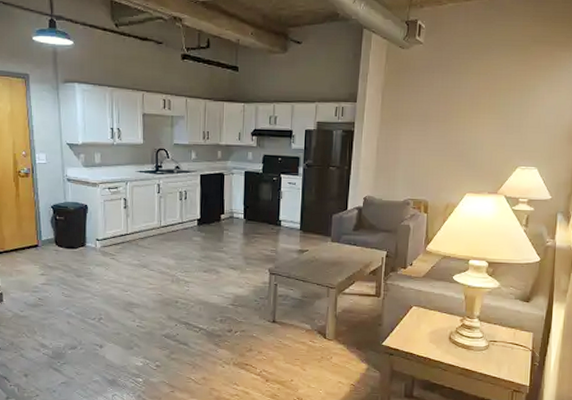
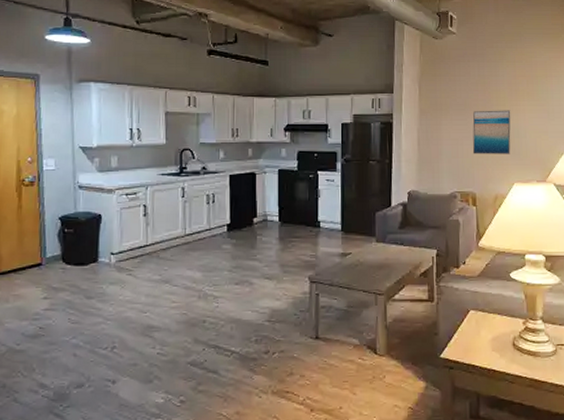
wall art: none [428,122,470,166] -> present [472,110,511,154]

